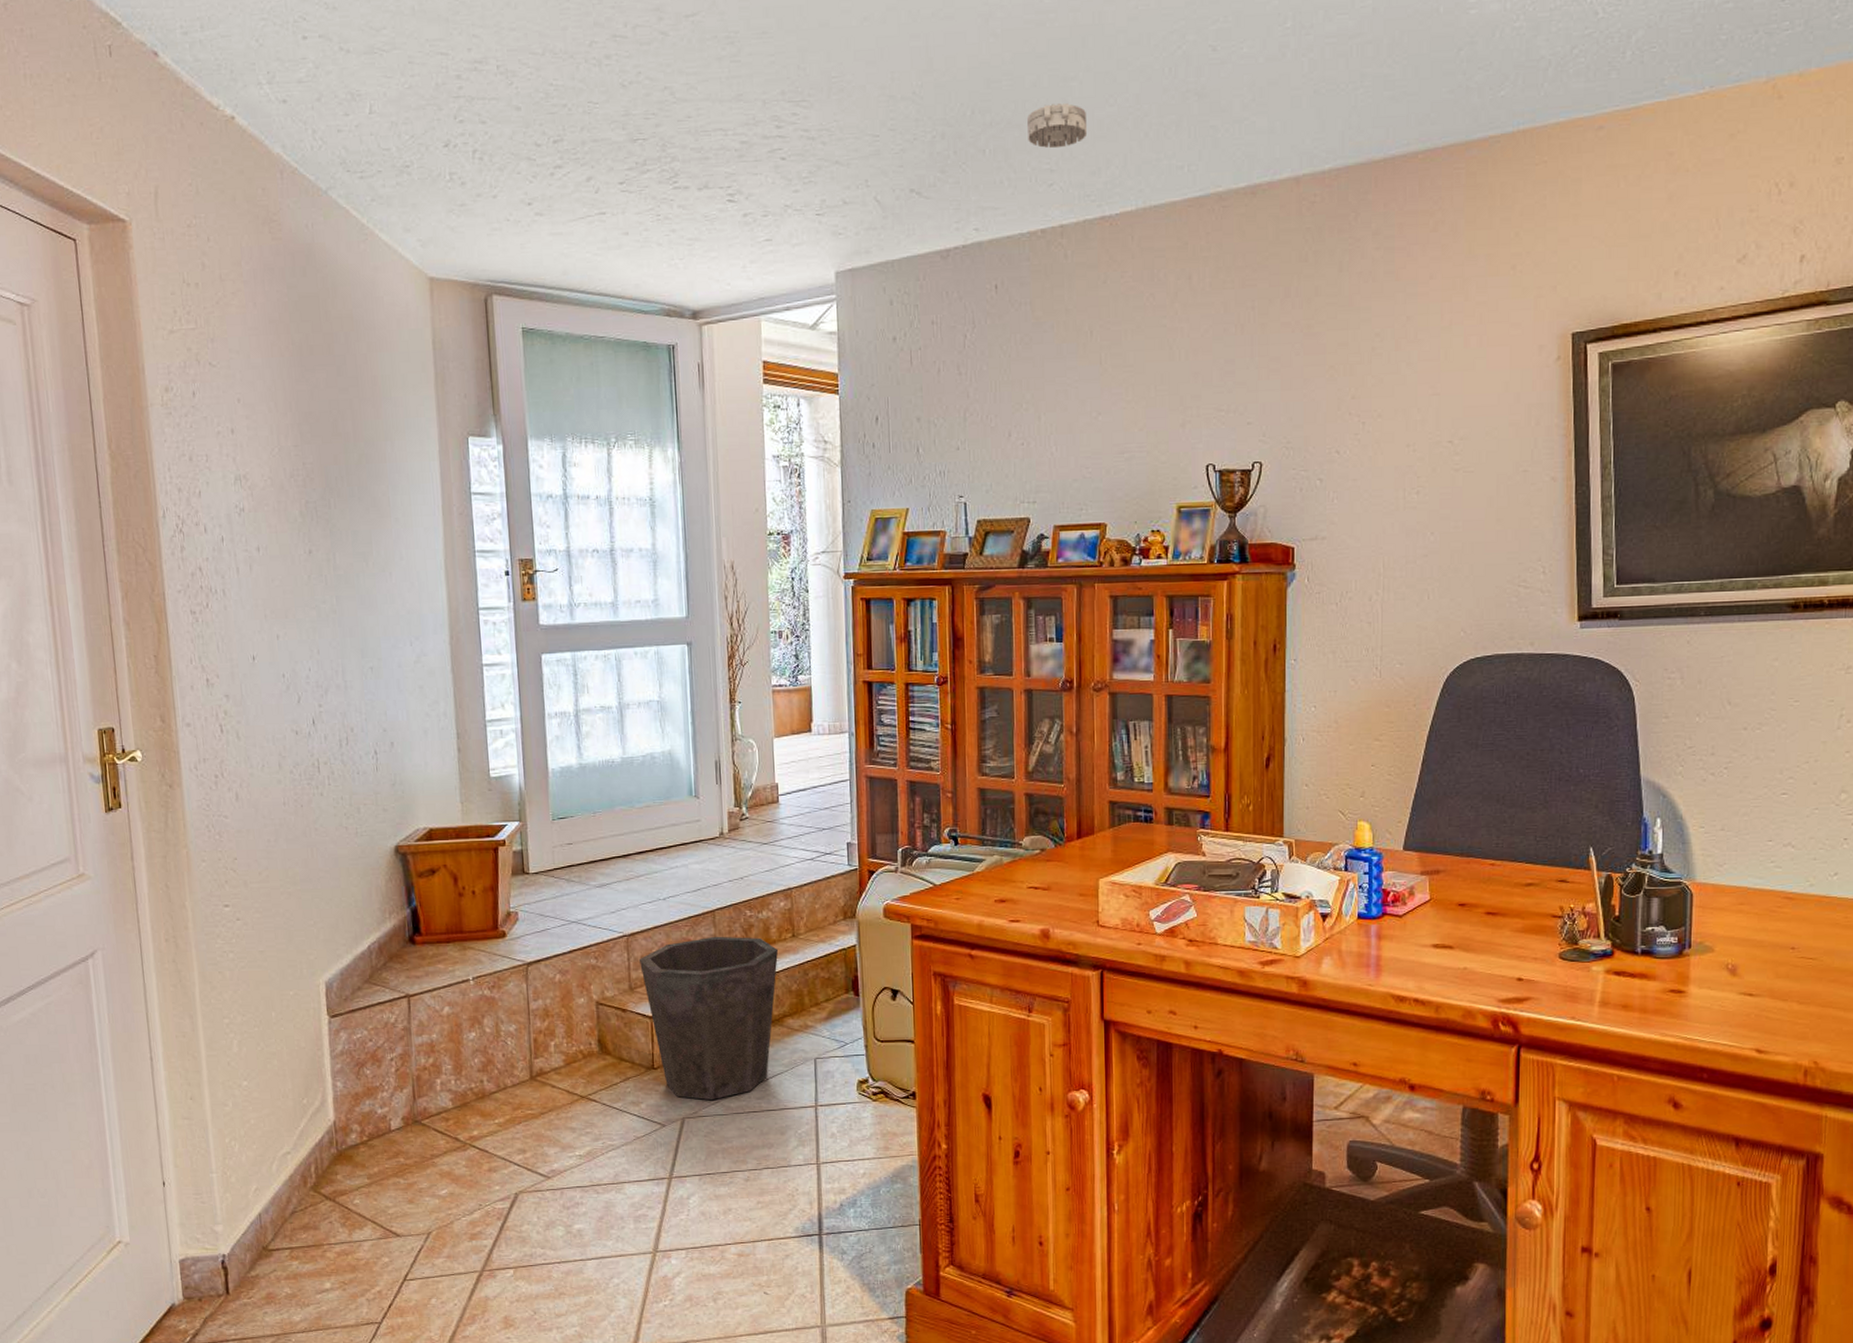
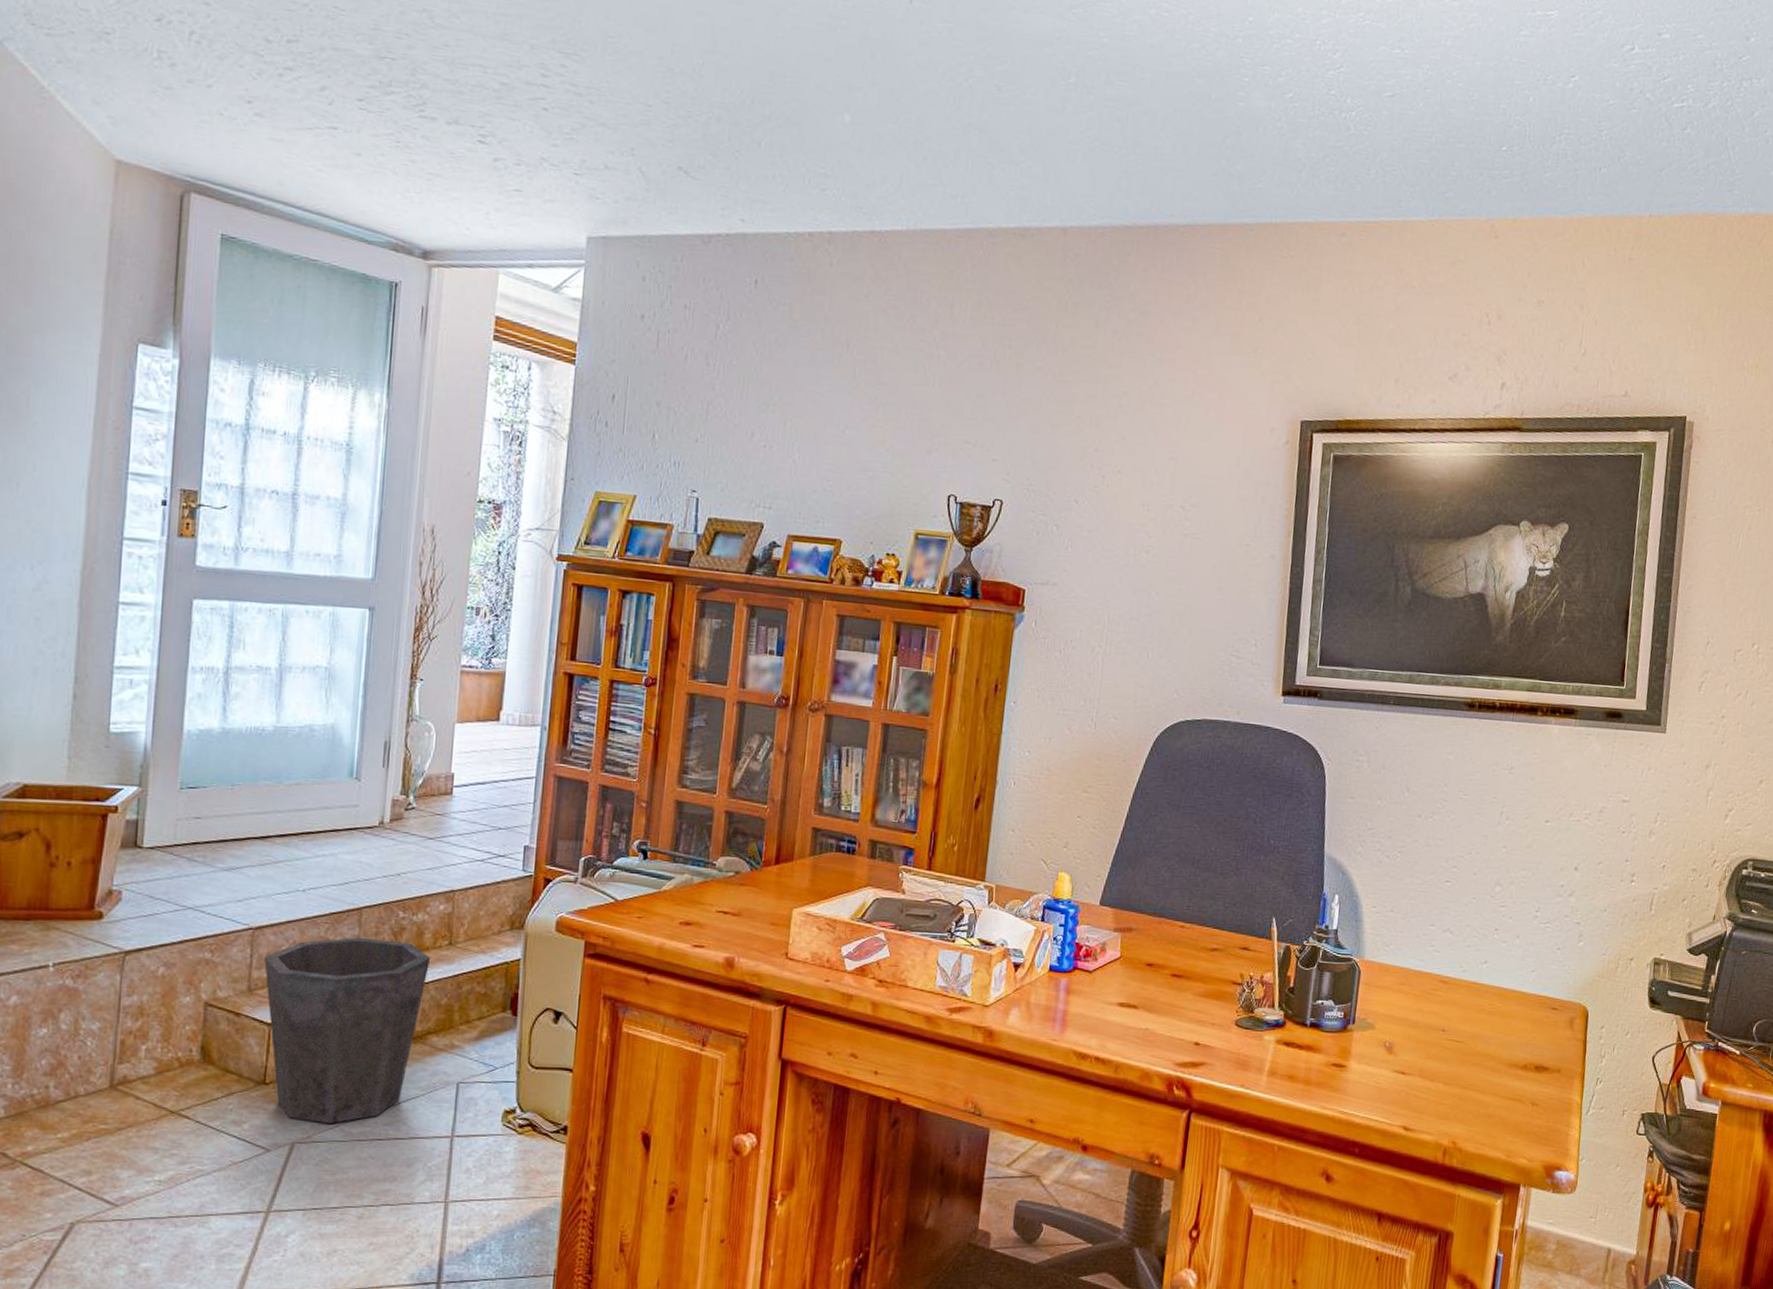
smoke detector: present [1026,103,1088,149] -> none [806,109,867,155]

